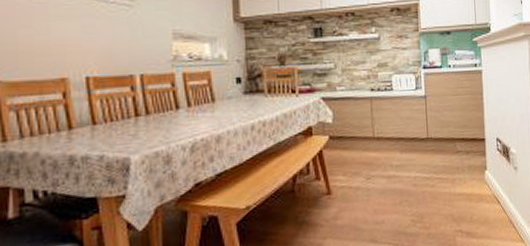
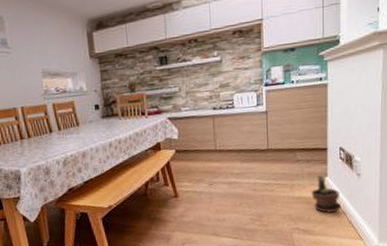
potted plant: none [472,167,502,212] -> present [311,174,342,213]

